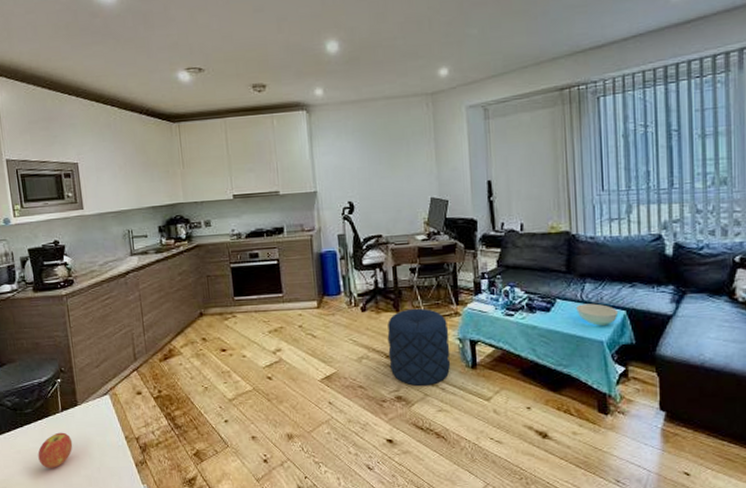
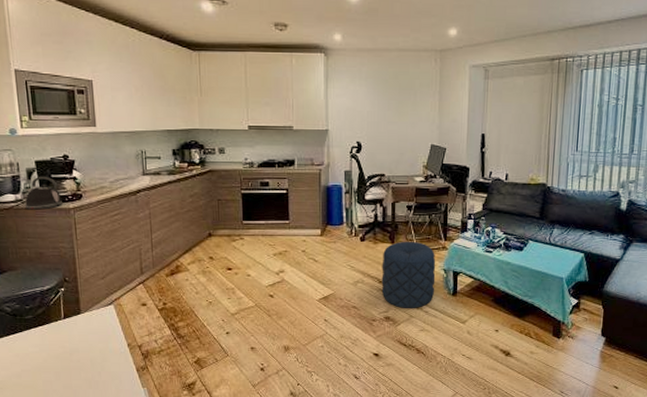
kettle: none [20,263,55,300] -> present [25,176,62,210]
fruit: present [38,432,73,468] -> none [37,338,74,371]
bowl: present [576,303,619,326] -> none [544,246,578,265]

